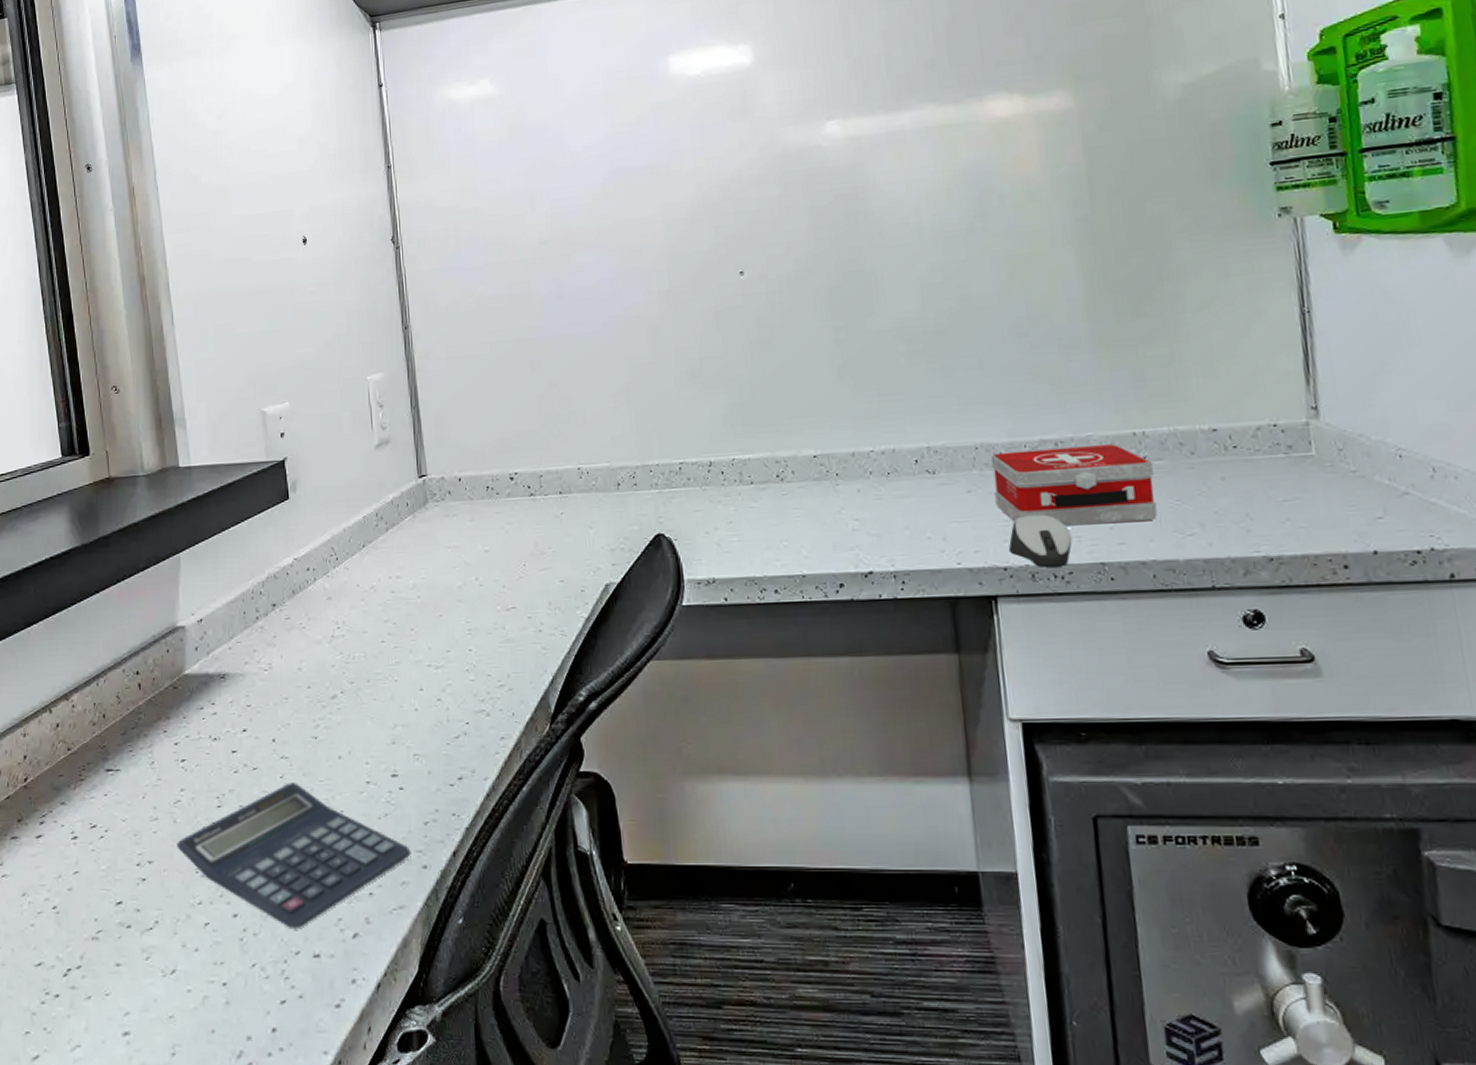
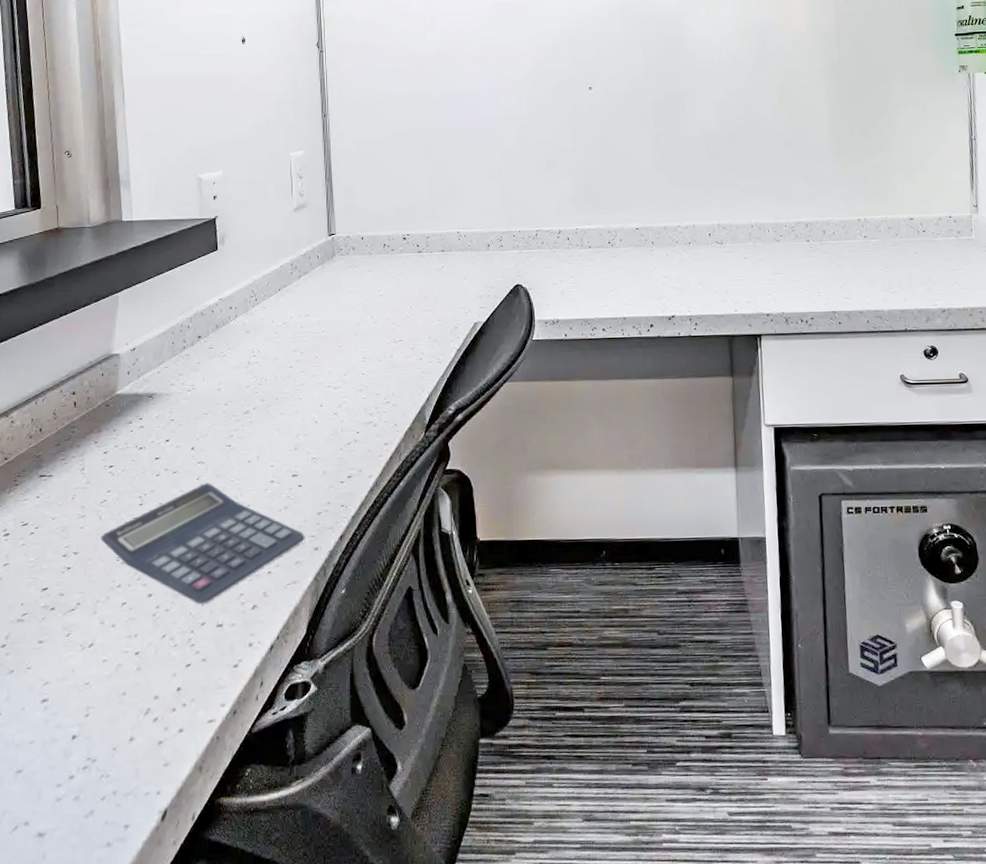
first aid kit: present [991,444,1157,526] -> none [761,227,872,285]
computer mouse: present [1009,514,1073,568] -> none [771,276,815,315]

